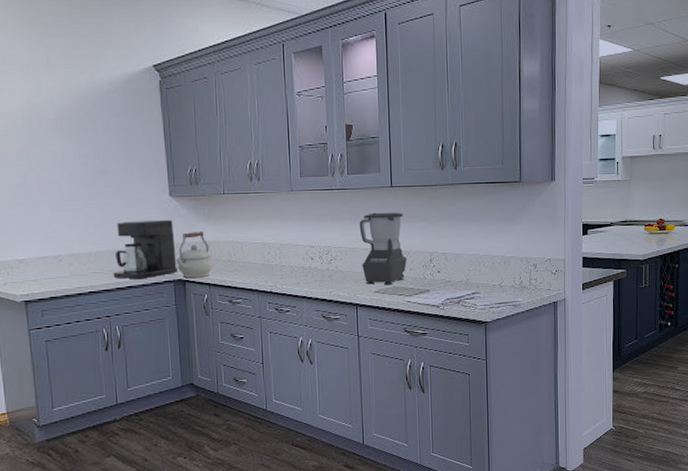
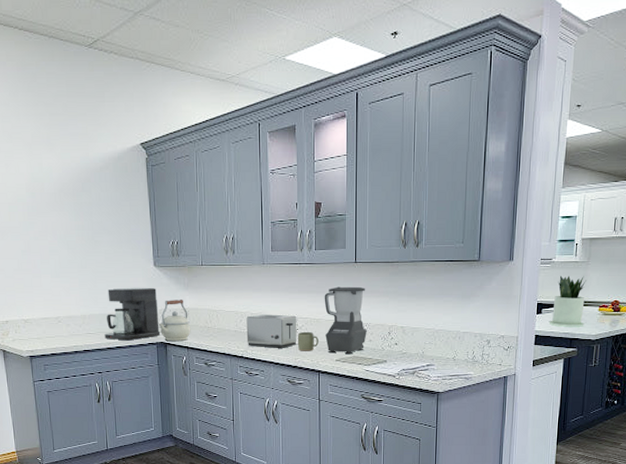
toaster: none [274,244,332,281] -> present [246,314,297,348]
mug: none [331,262,355,284] -> present [297,332,318,351]
planter: none [595,194,631,248] -> present [549,275,586,327]

